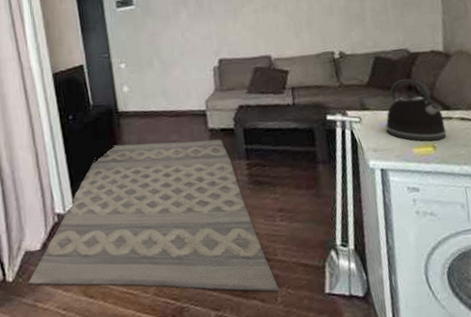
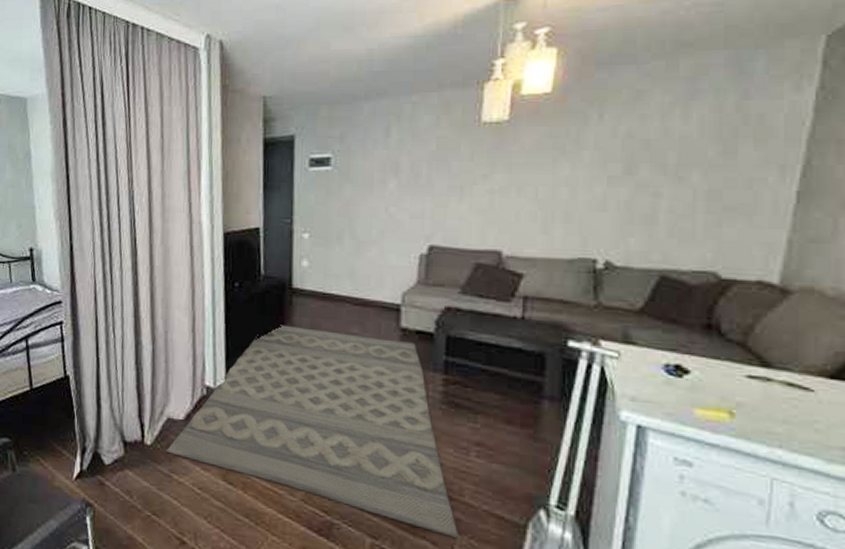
kettle: present [385,78,447,142] -> none [656,312,759,406]

